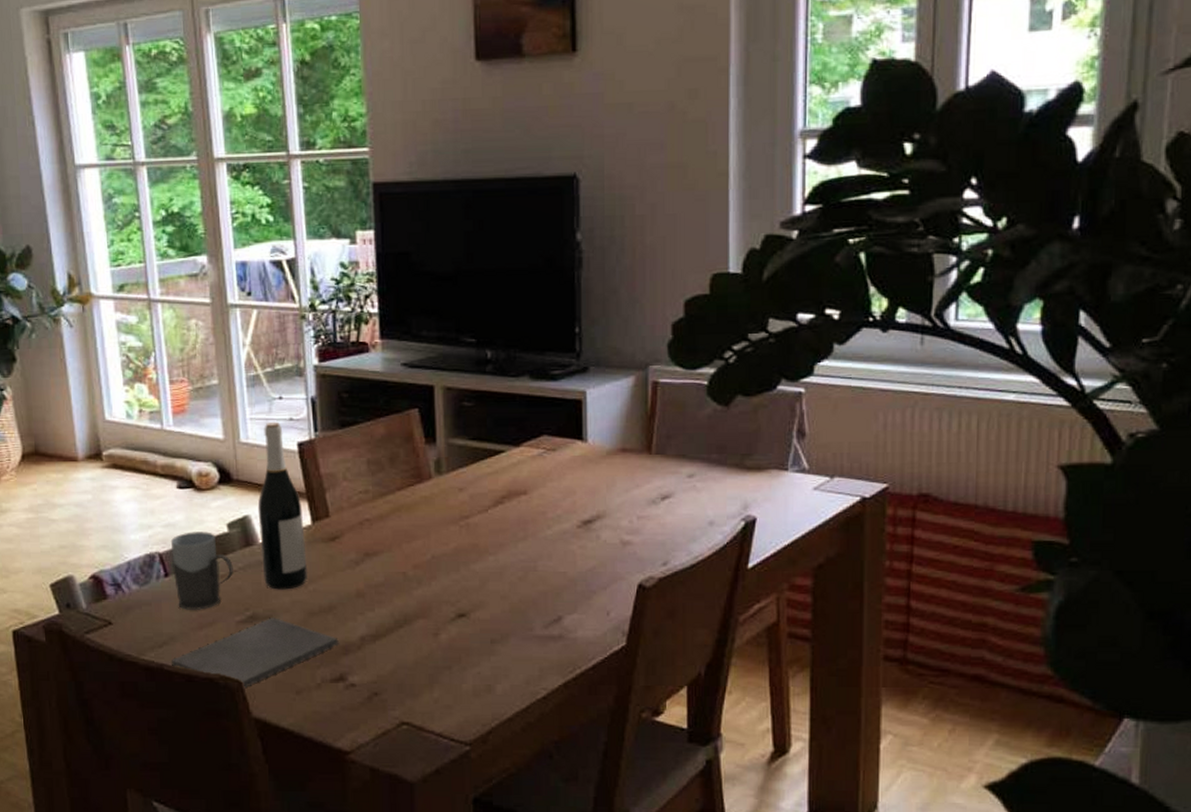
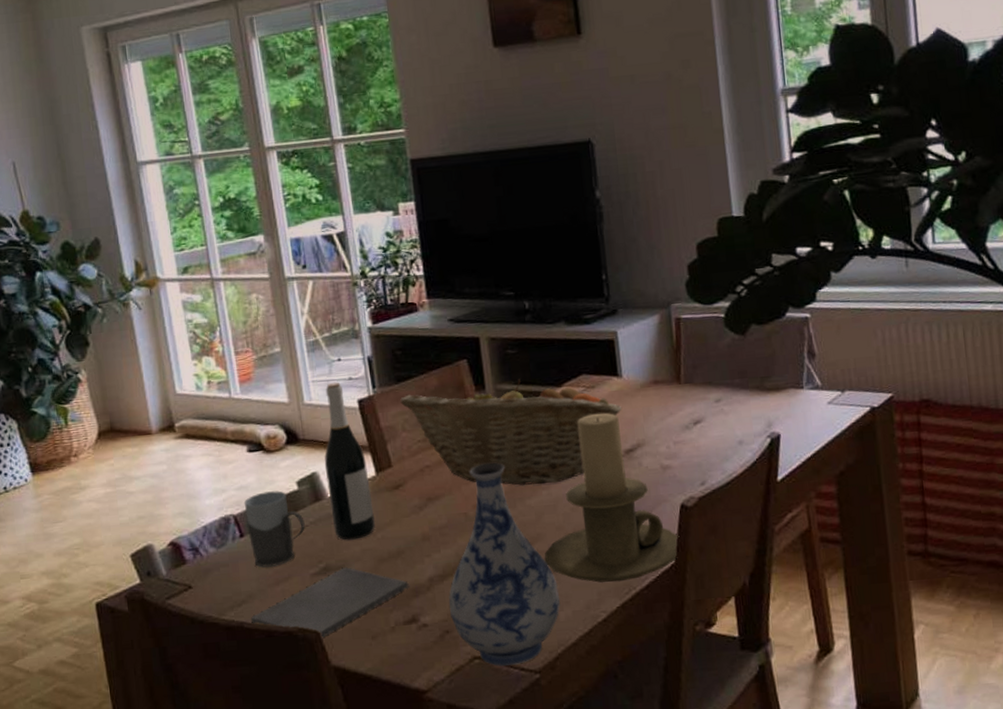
fruit basket: none [343,434,584,550] -> present [400,379,622,485]
vase: none [379,521,498,734] -> present [448,462,560,666]
candle holder: none [486,478,634,659] -> present [545,413,680,583]

